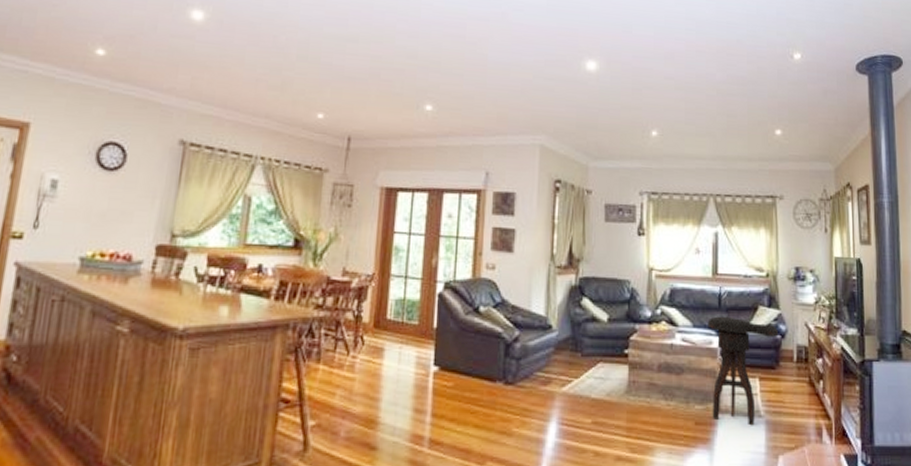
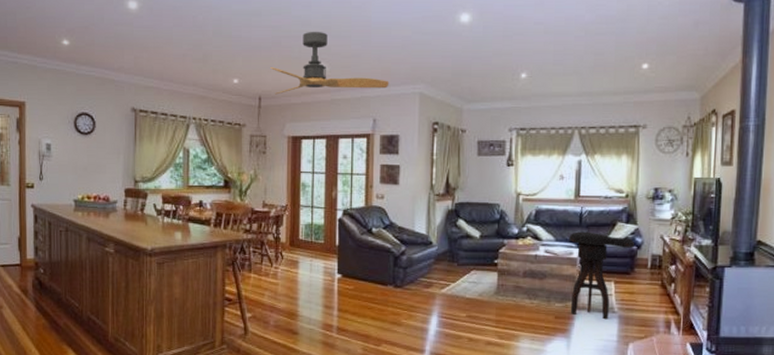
ceiling fan: none [365,65,506,137] -> present [270,31,389,95]

